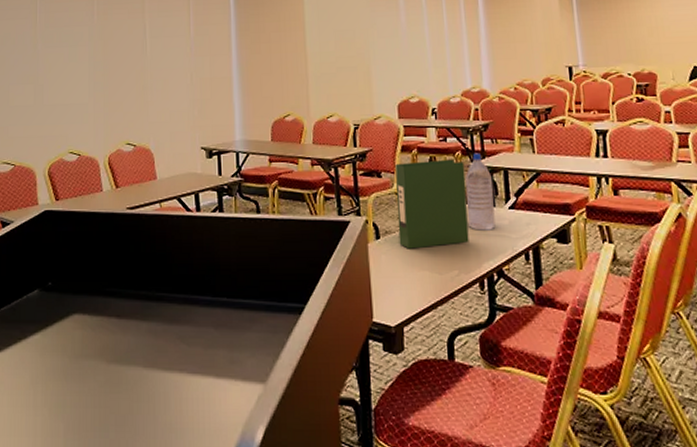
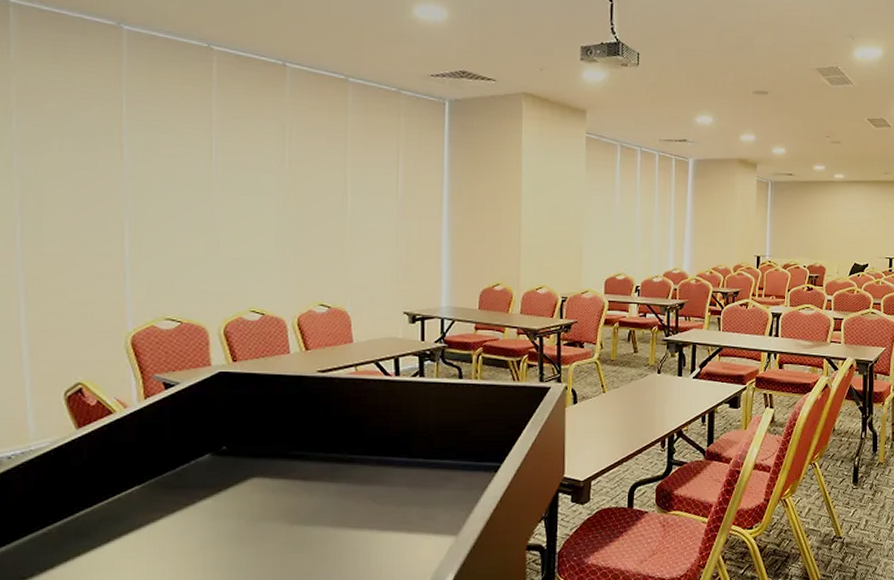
binder: present [395,159,469,249] -> none [594,333,659,413]
water bottle: present [465,153,496,231] -> none [657,328,683,397]

